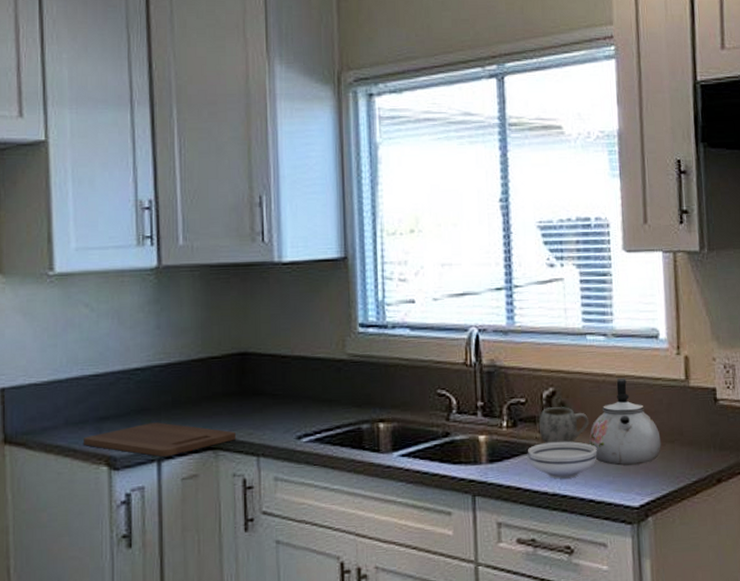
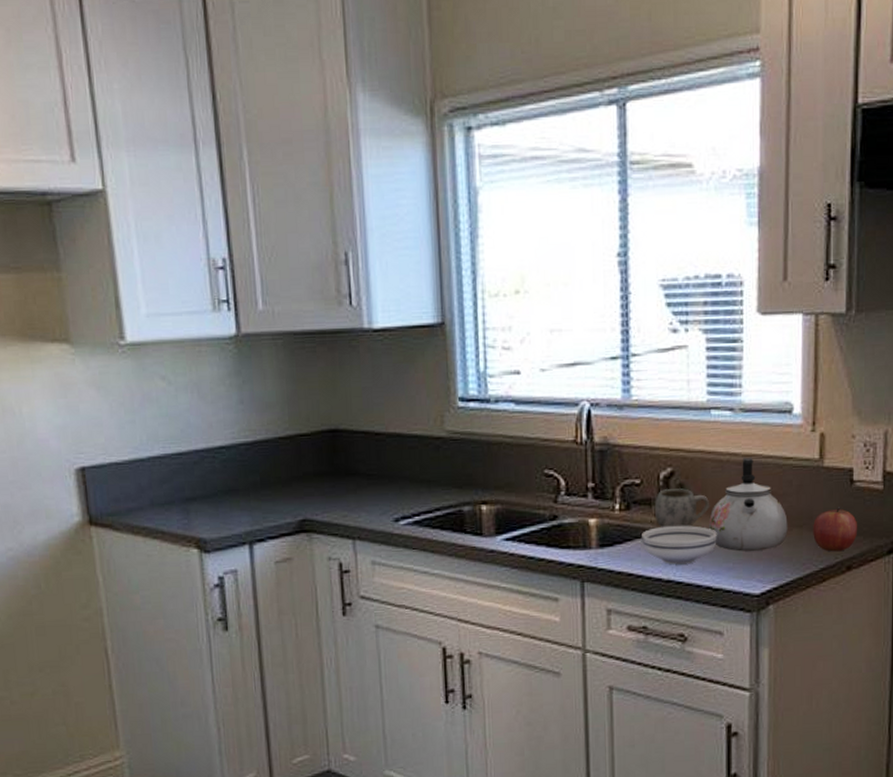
cutting board: present [84,422,236,457] -> none [171,503,329,539]
fruit: none [684,423,725,466] -> present [813,507,858,552]

